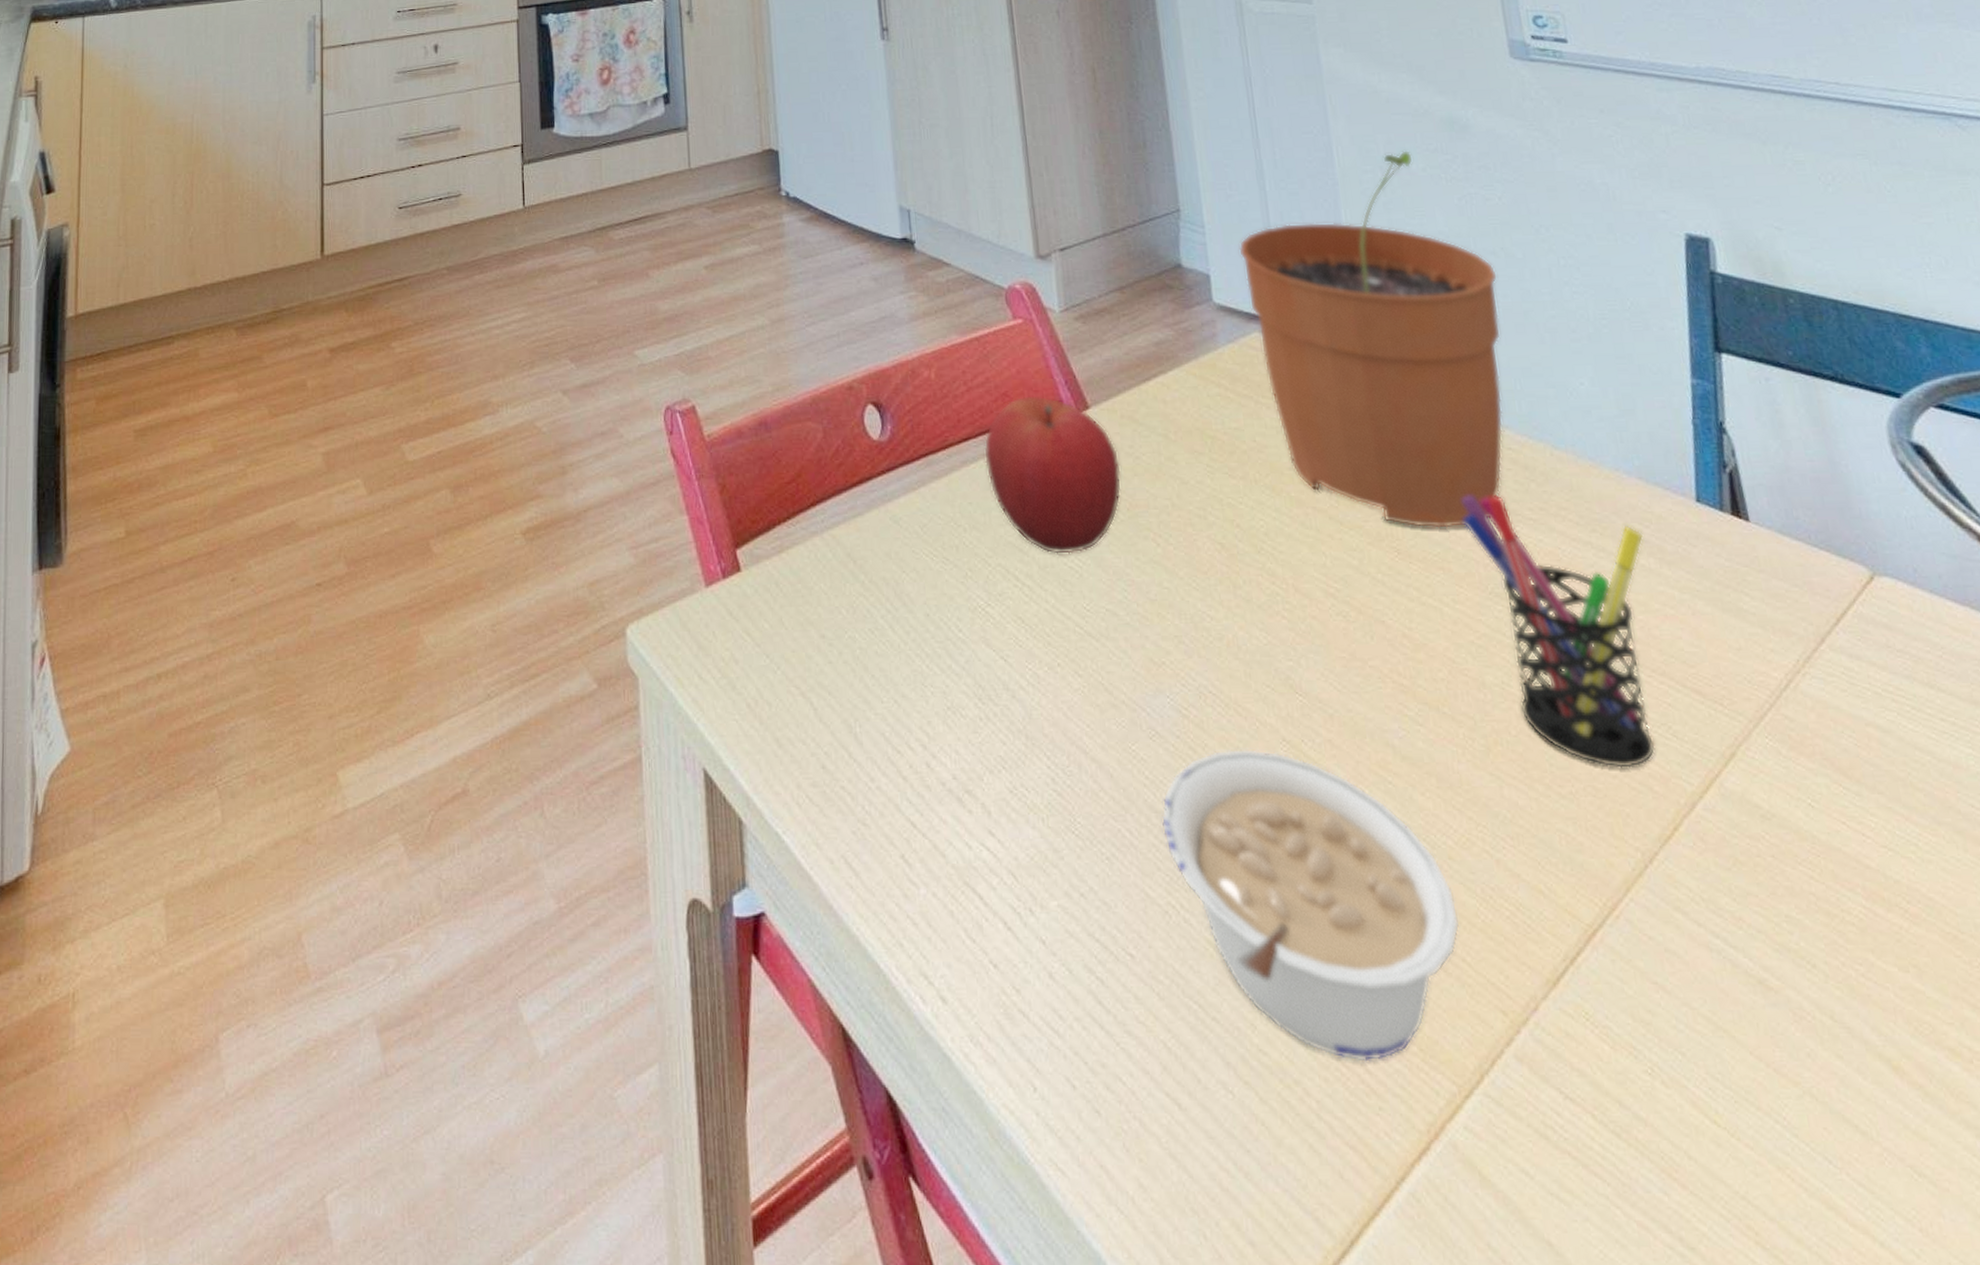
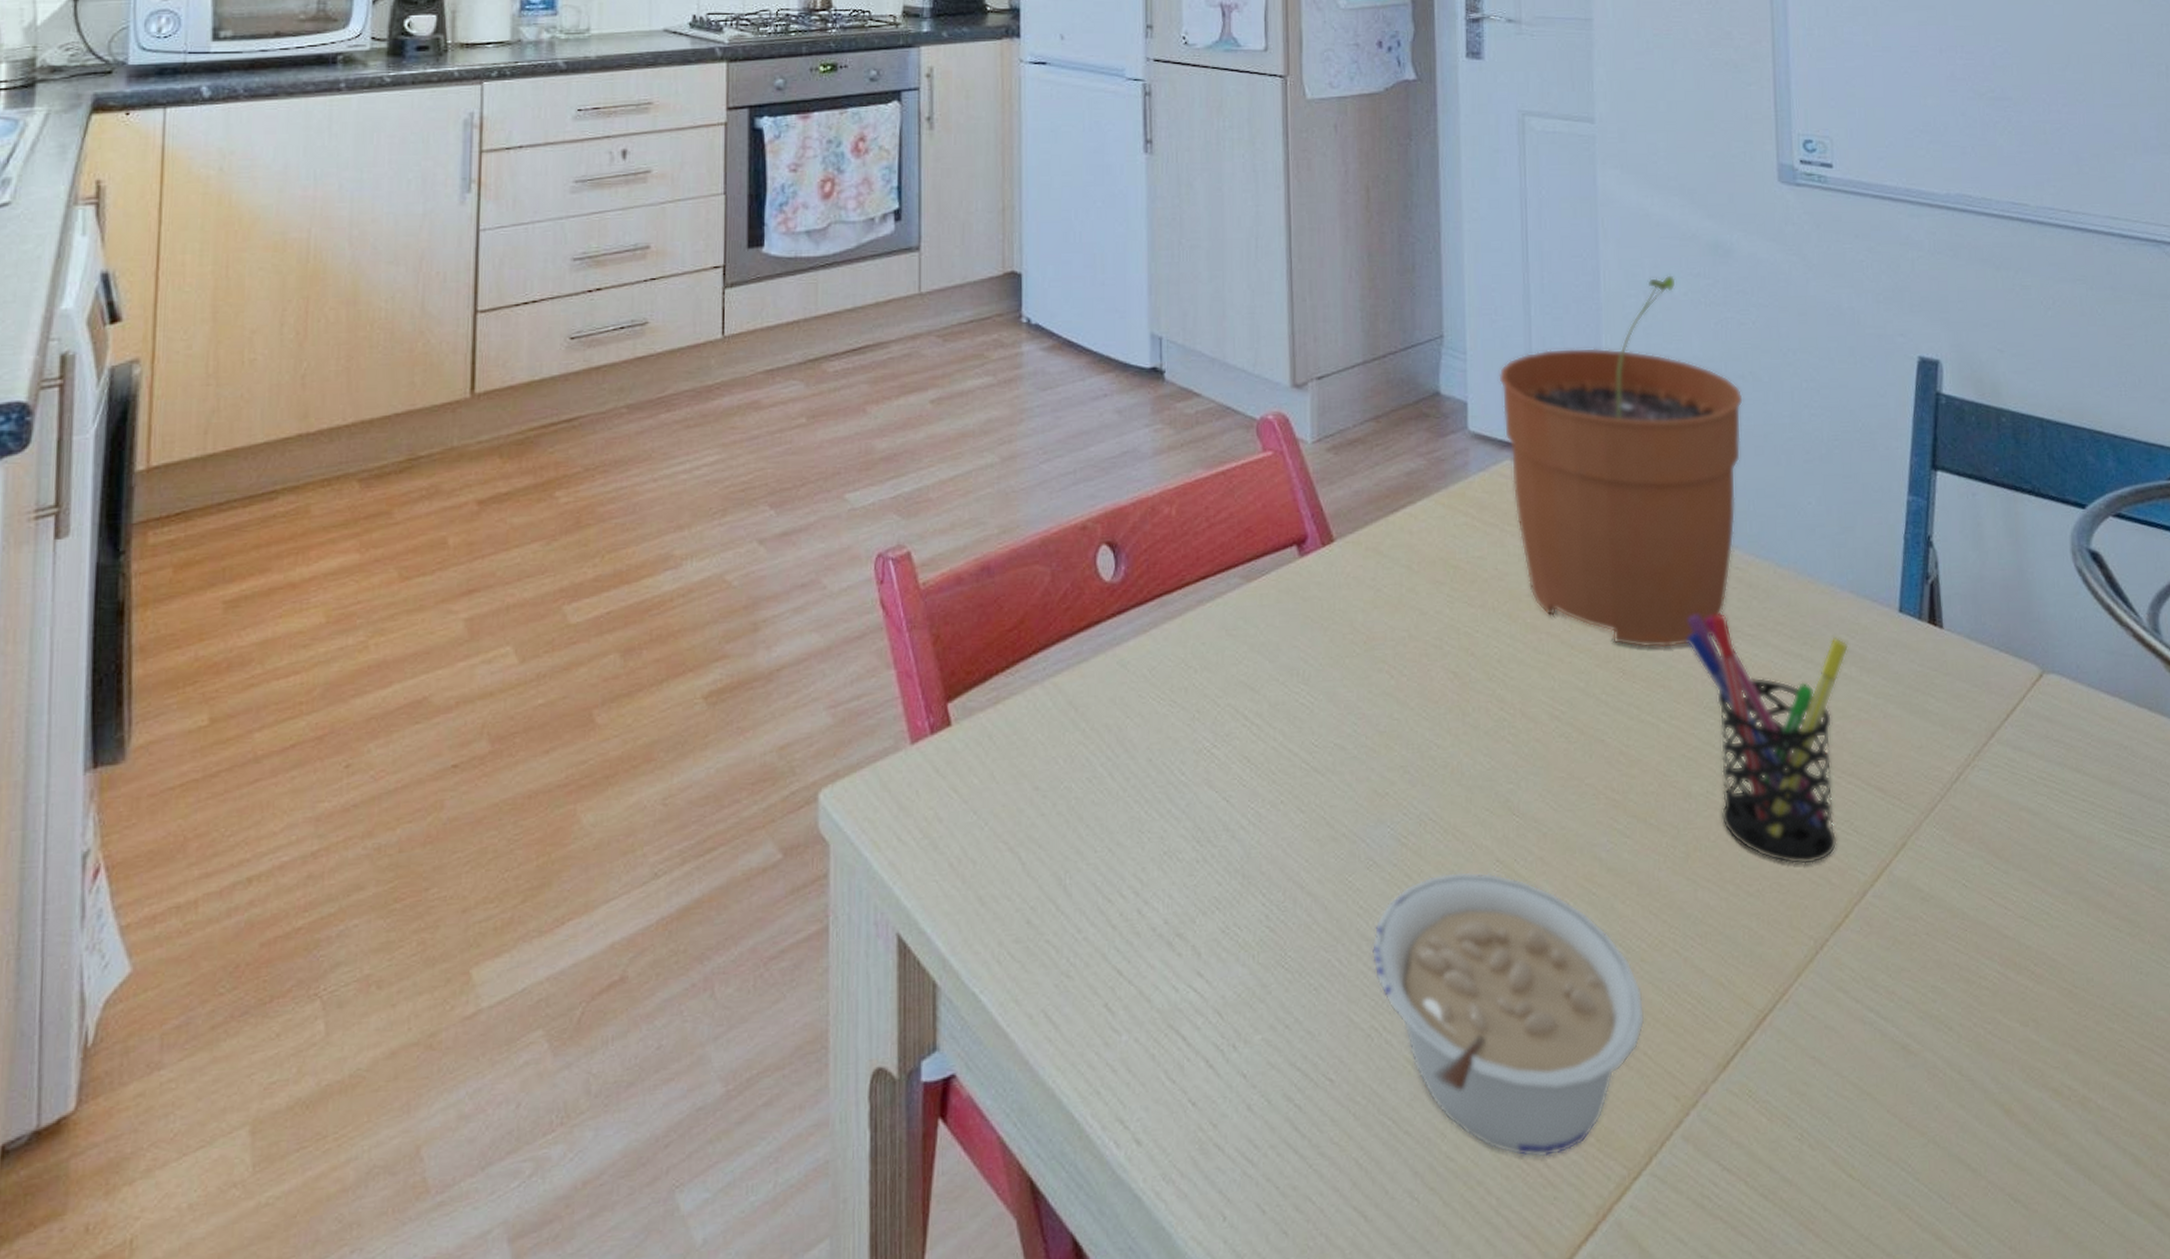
fruit: present [983,394,1122,554] -> none [1221,529,1361,691]

